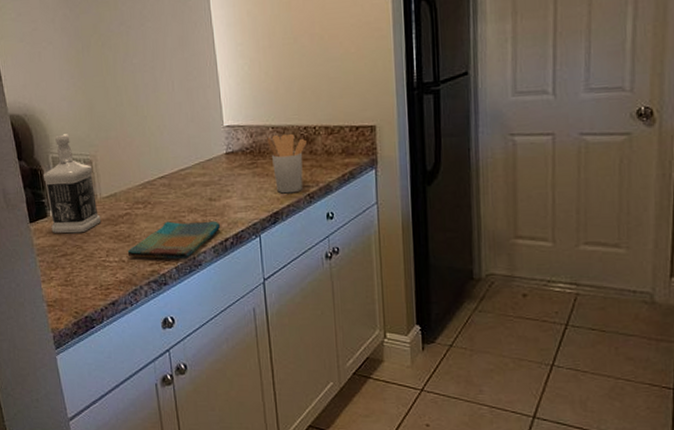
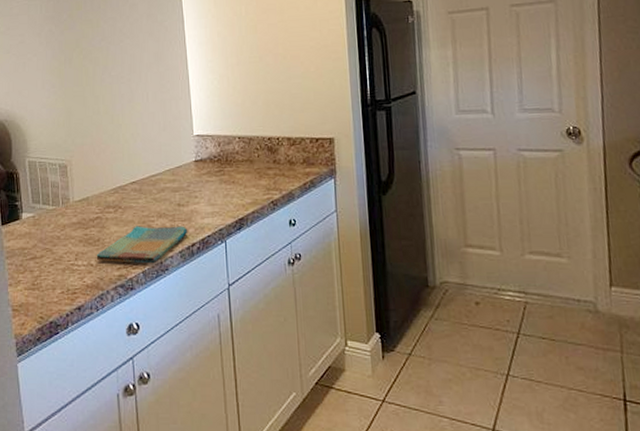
bottle: present [43,134,102,234] -> none [18,139,72,237]
utensil holder: present [267,133,307,194] -> none [234,143,271,201]

